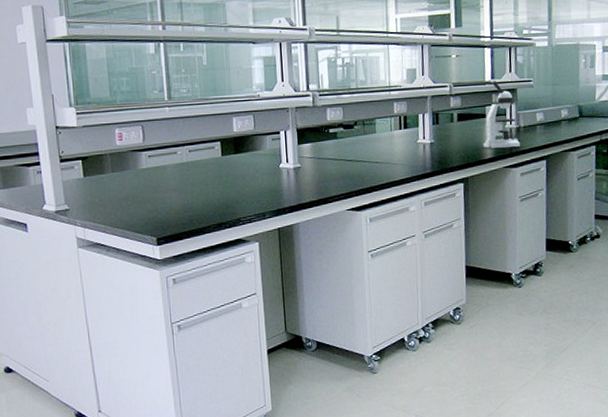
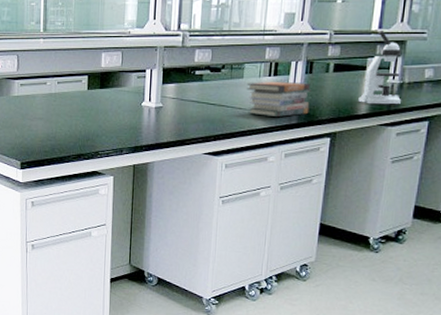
book stack: none [380,133,441,168] -> present [246,81,312,118]

